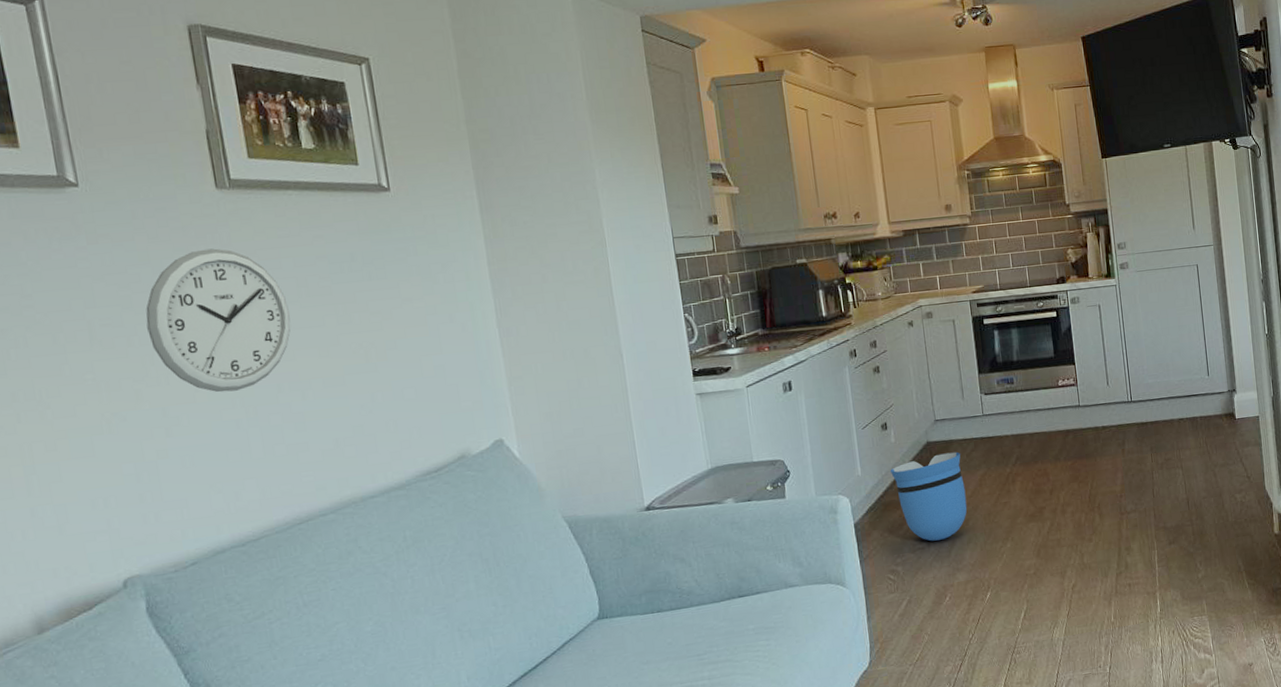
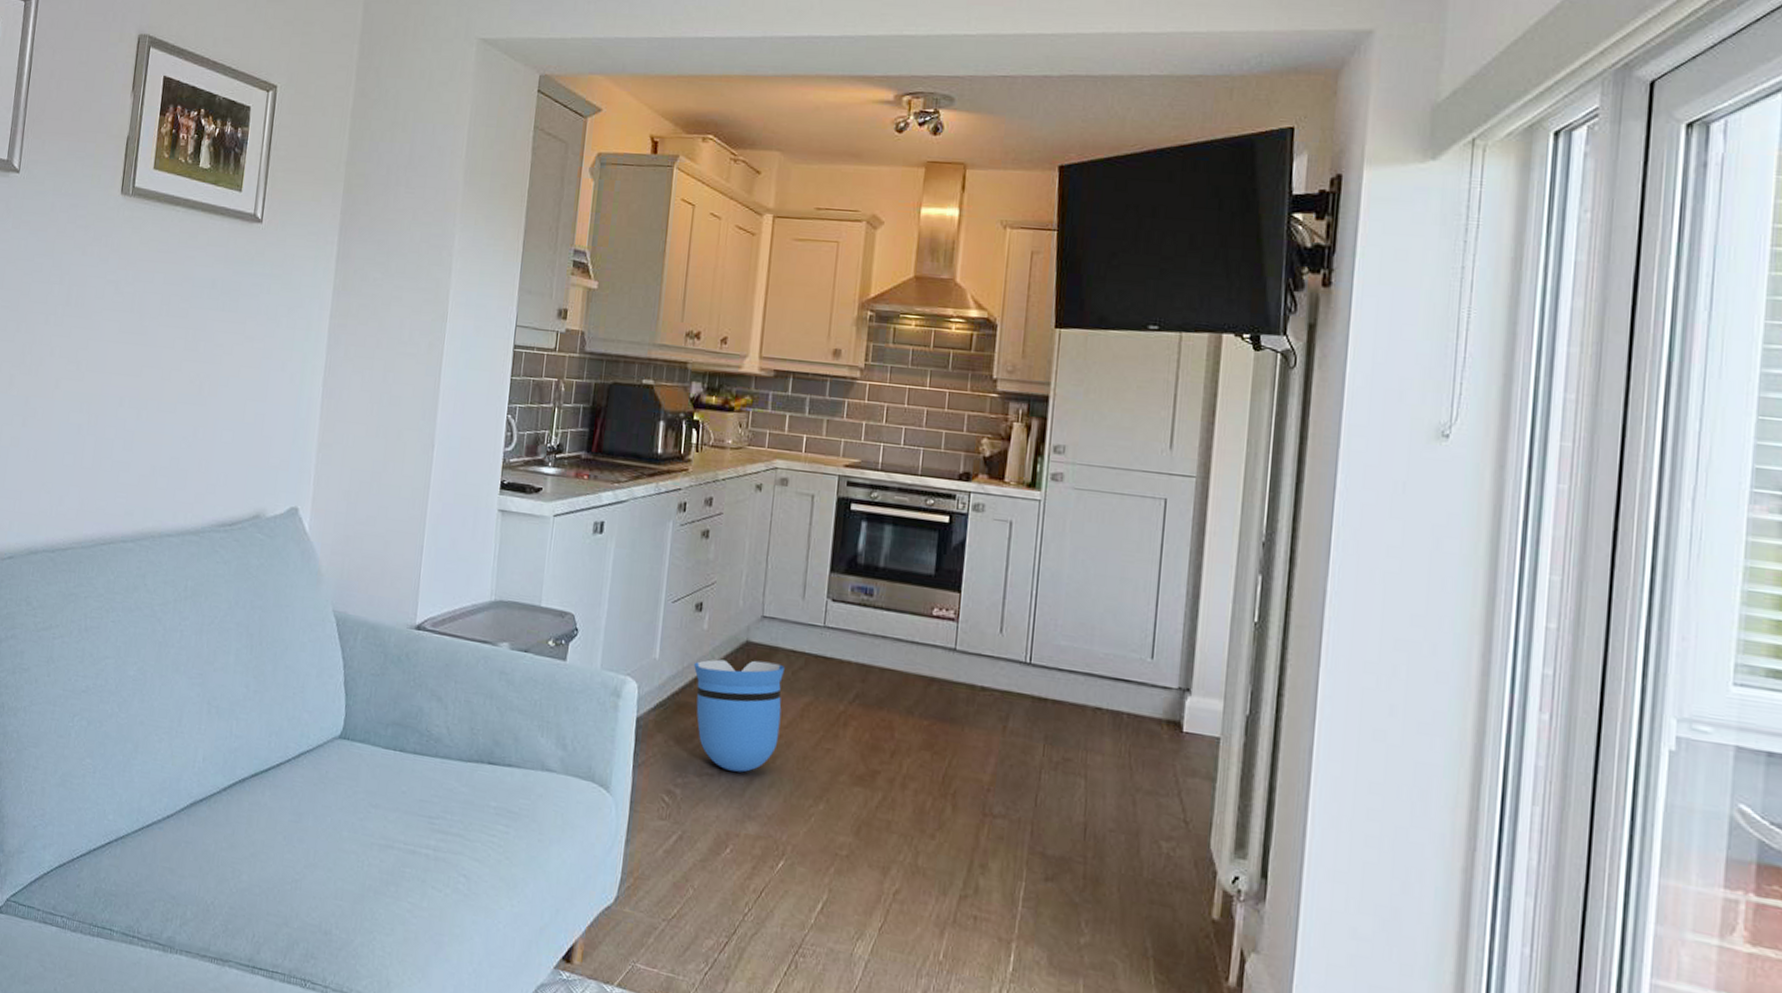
wall clock: present [146,248,291,393] -> none [34,251,149,396]

